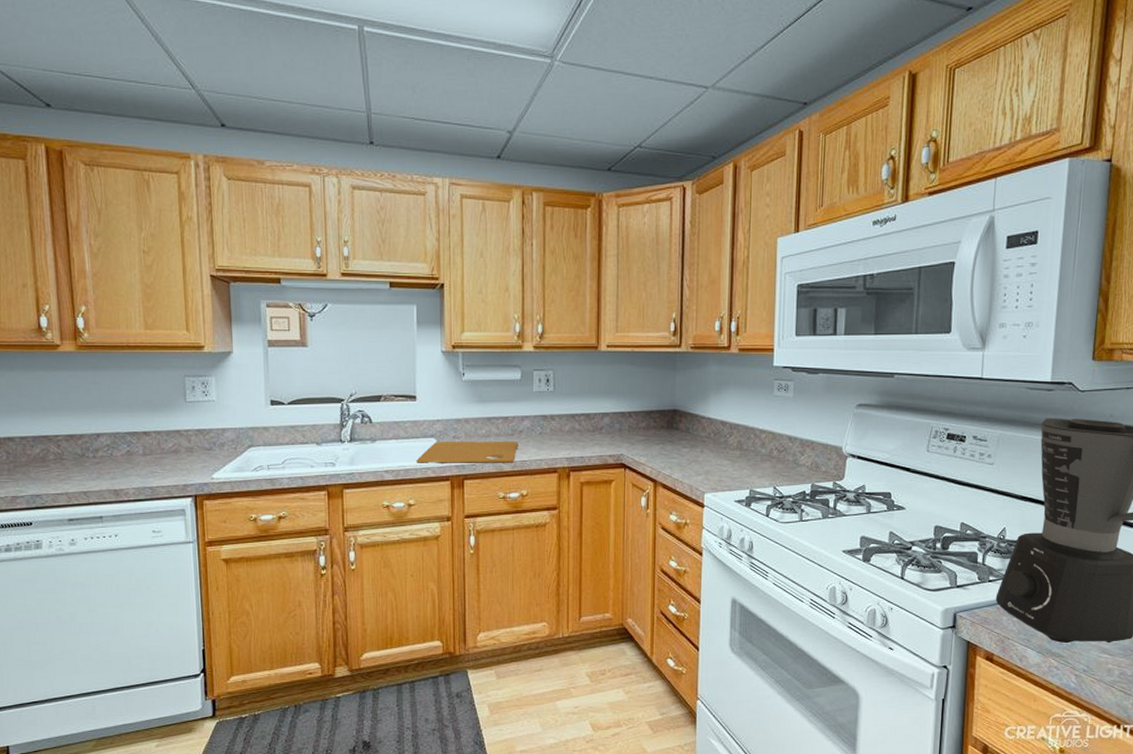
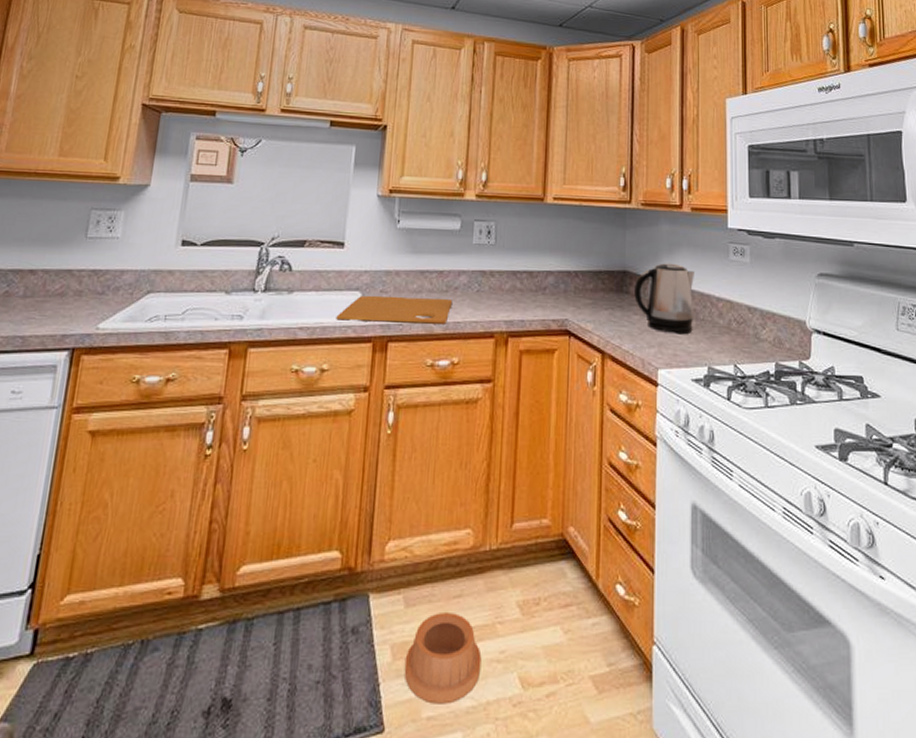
pet bowl: none [500,682,560,742] -> present [404,613,482,704]
kettle: none [684,401,740,462] -> present [634,263,694,334]

